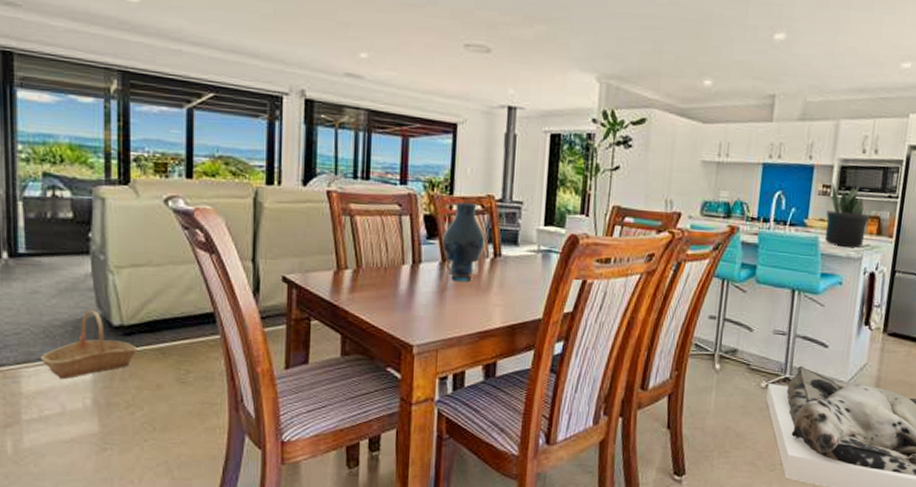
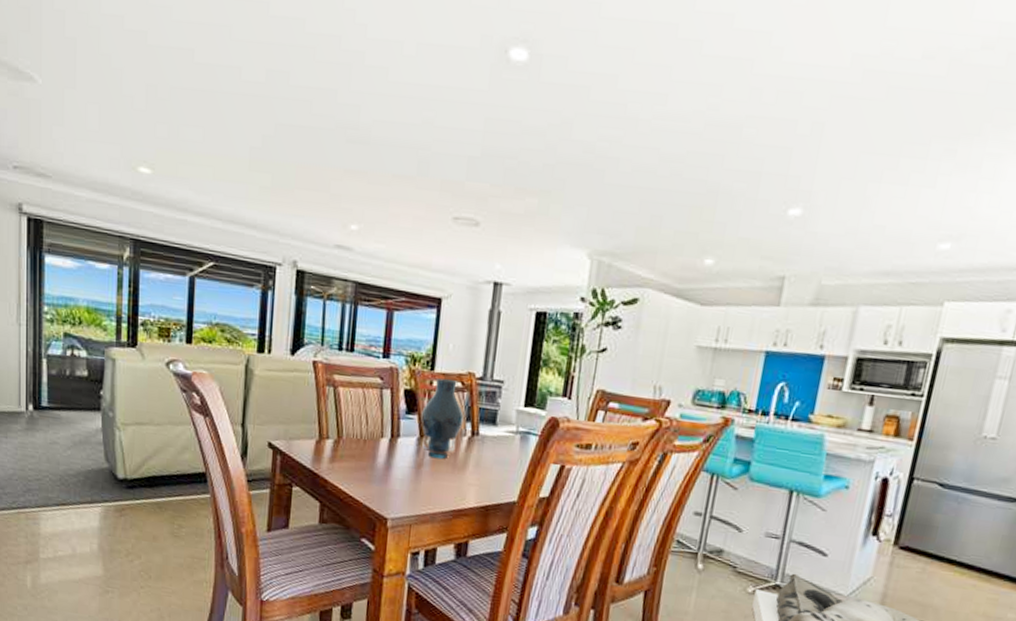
basket: present [40,310,139,379] -> none [57,463,139,524]
planter: present [824,182,870,249] -> none [831,375,888,450]

